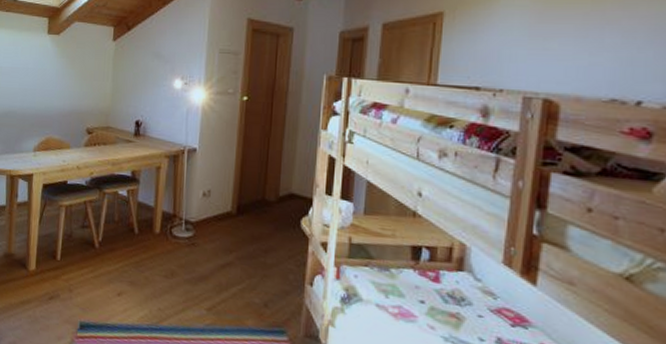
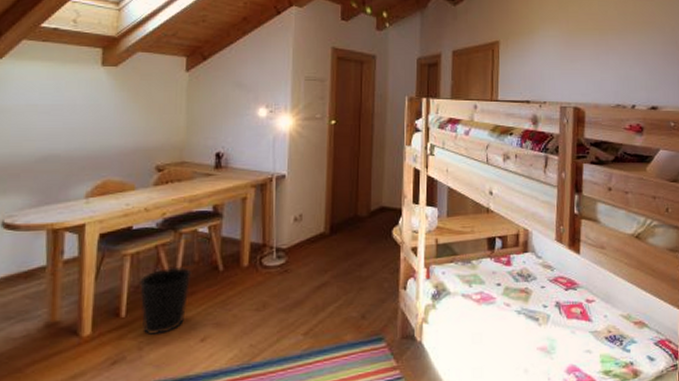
wastebasket: none [70,222,112,282] -> present [138,266,192,336]

